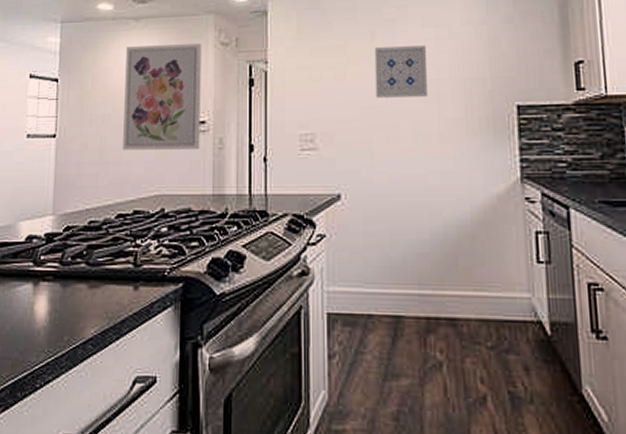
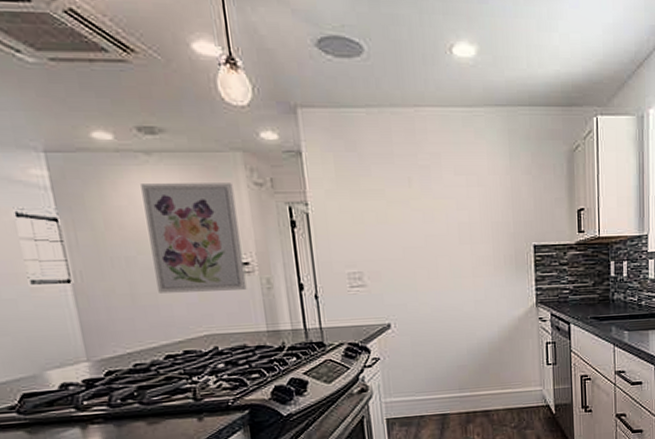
wall art: present [374,46,427,98] -> none [412,192,461,239]

